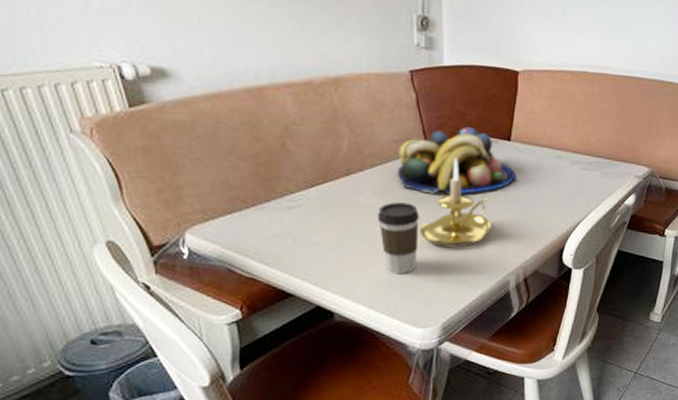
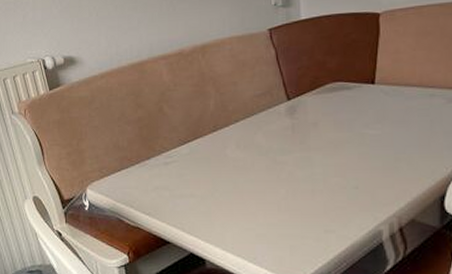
coffee cup: present [377,202,419,273] -> none [242,153,283,222]
fruit bowl: present [397,127,515,195] -> none [259,74,382,144]
candle holder: present [420,158,491,248] -> none [284,107,358,196]

